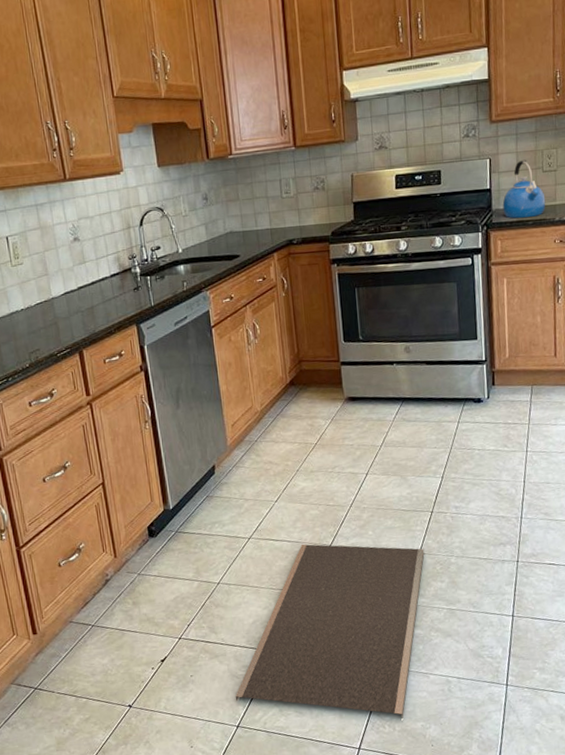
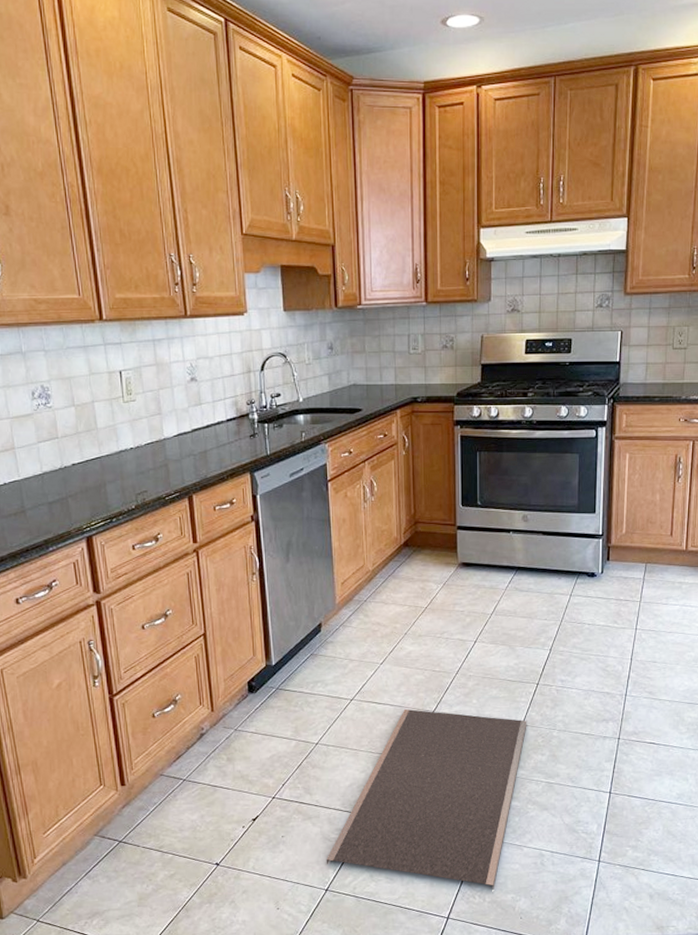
kettle: present [502,159,546,219] -> none [630,335,674,394]

